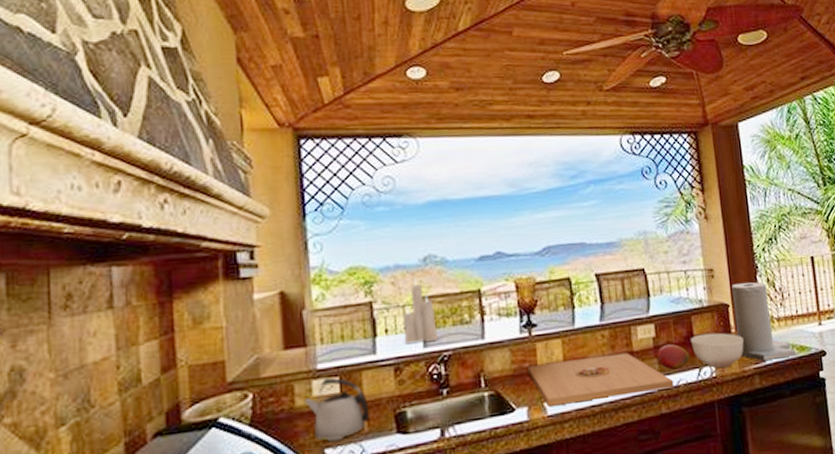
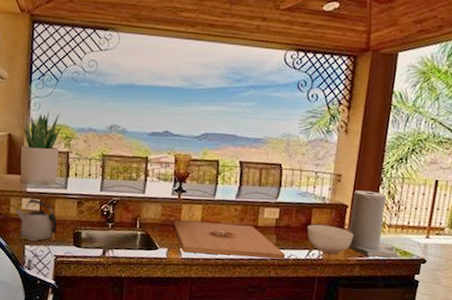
planter: none [301,250,360,360] -> present [20,111,61,186]
candle: present [402,277,439,345] -> none [87,139,112,189]
fruit: present [657,343,690,370] -> none [275,226,304,247]

